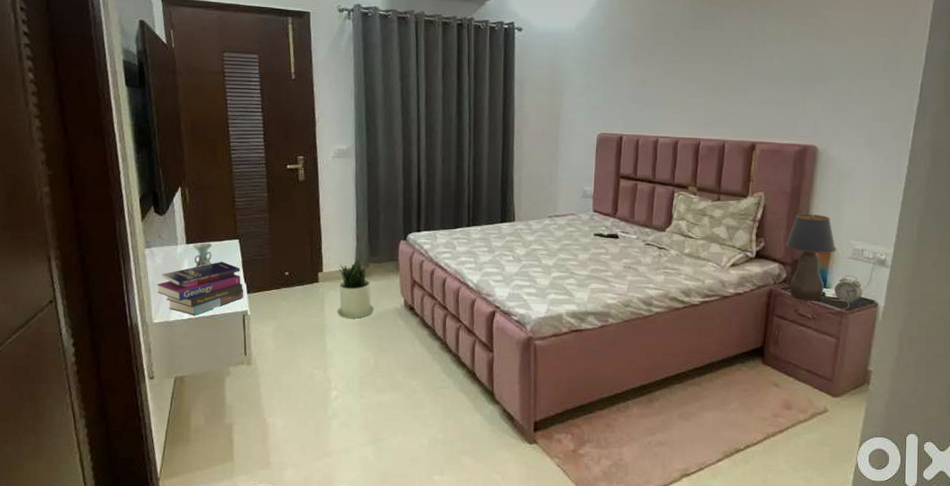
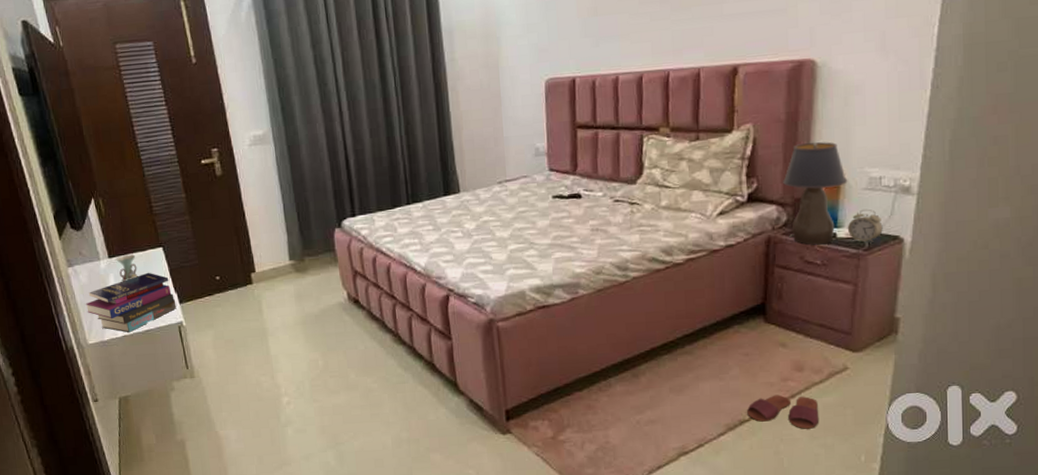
planter: present [336,259,375,319] -> none [272,254,316,319]
slippers: none [742,428,802,462] -> present [747,394,819,429]

